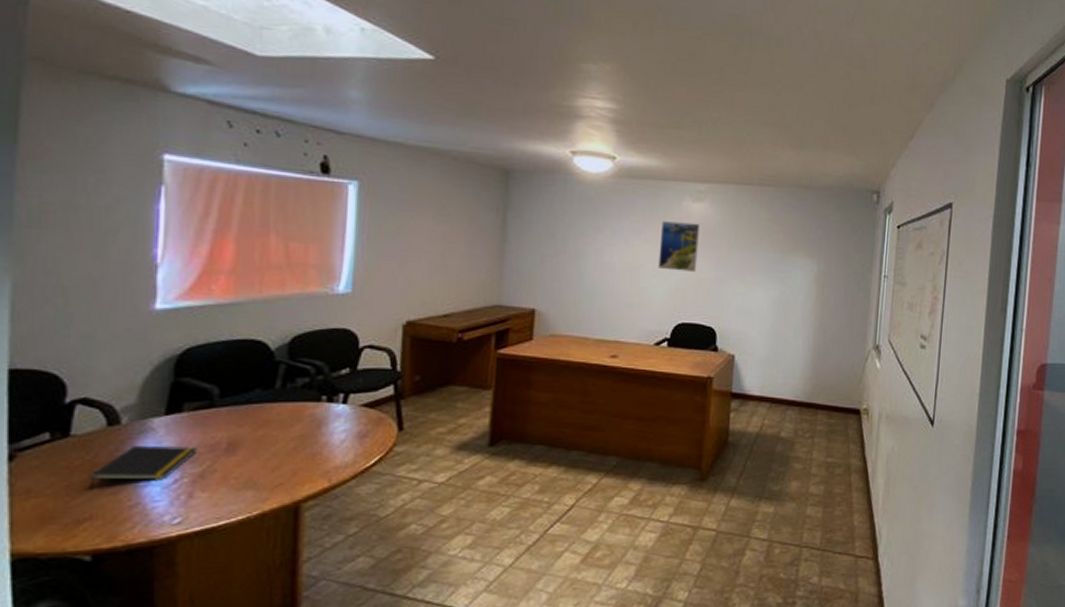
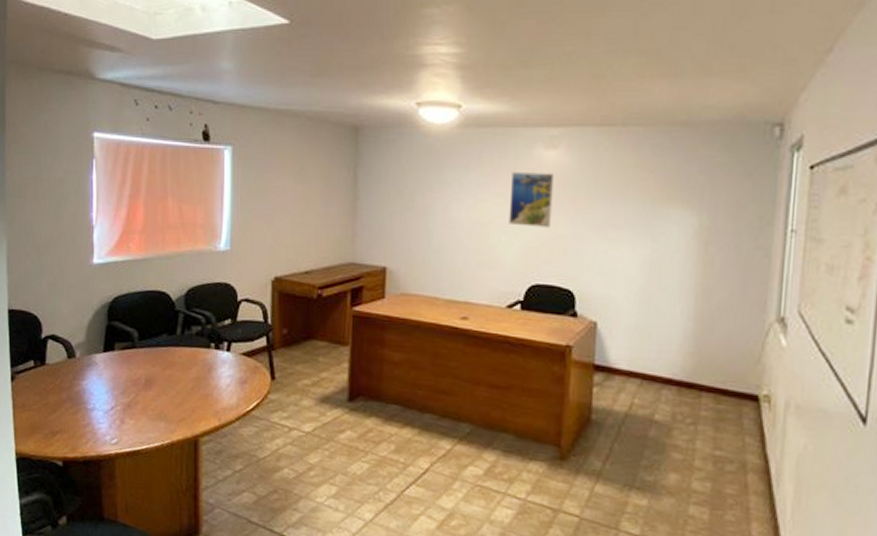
notepad: present [89,445,198,490] -> none [58,376,126,409]

